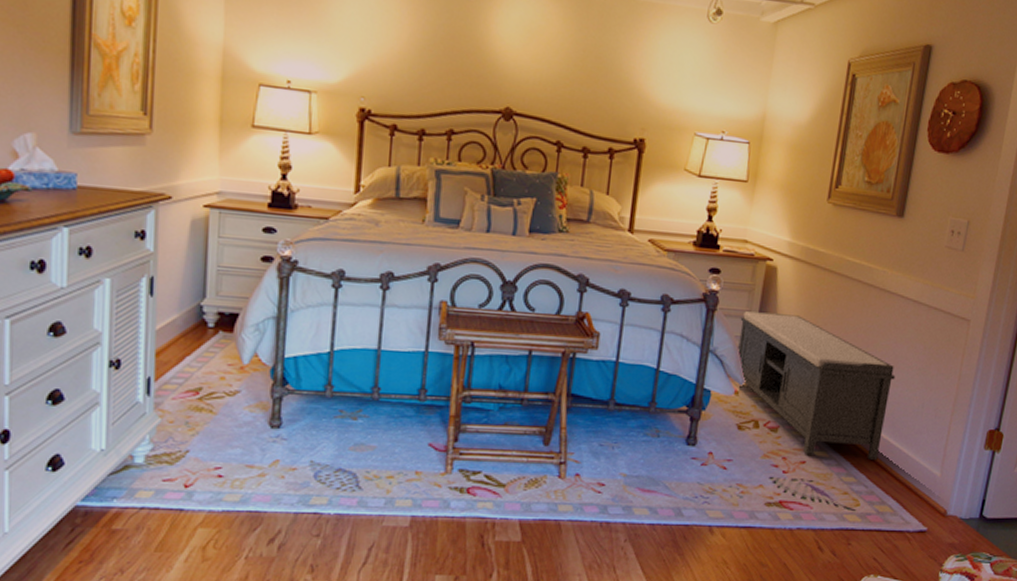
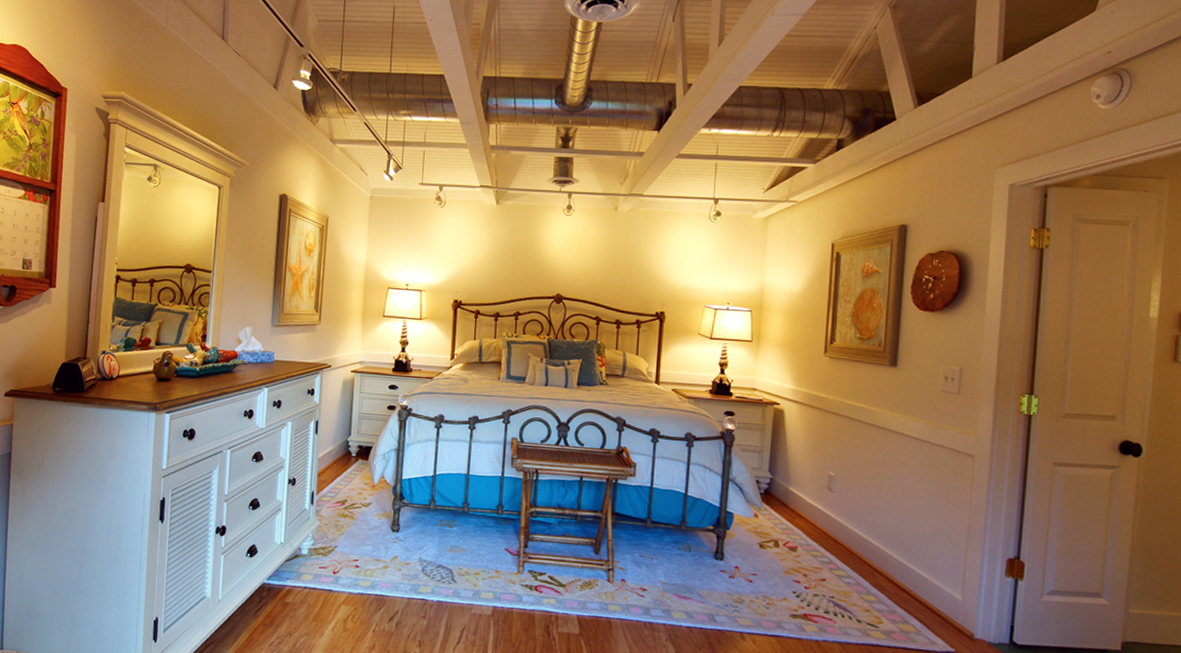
bench: present [738,311,896,460] -> none [754,447,905,581]

